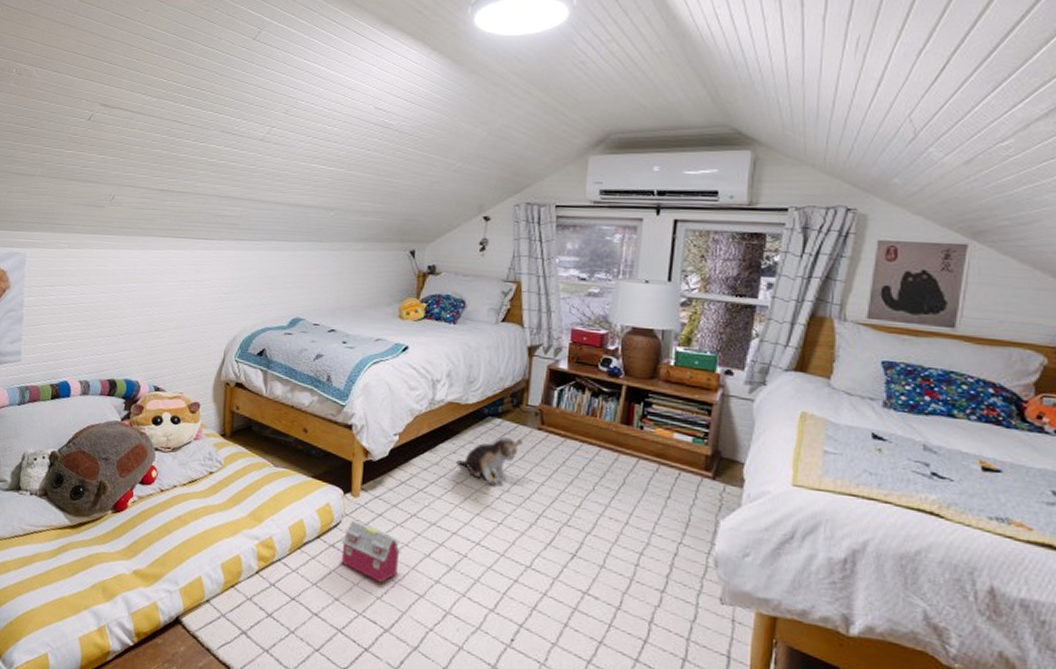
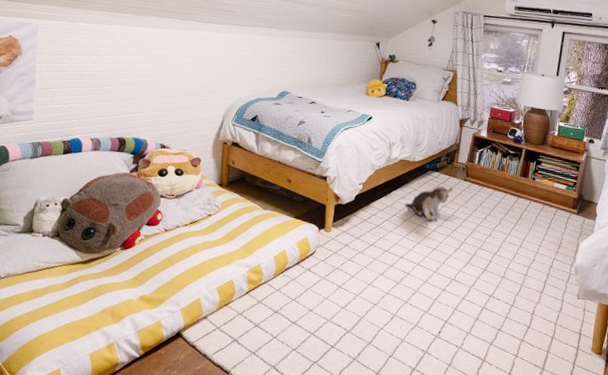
toy house: present [341,520,402,583] -> none [315,250,362,296]

